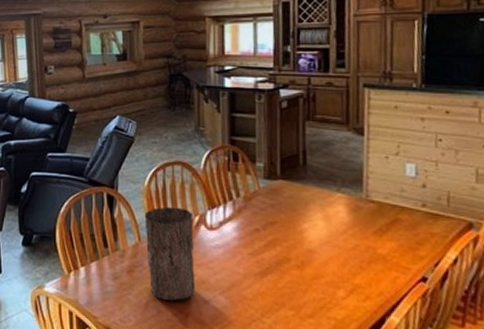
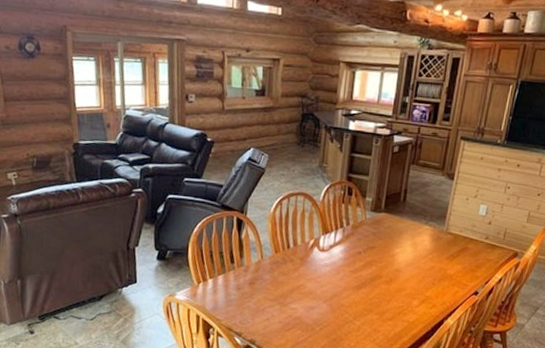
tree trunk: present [144,206,196,302] -> none [267,231,309,308]

